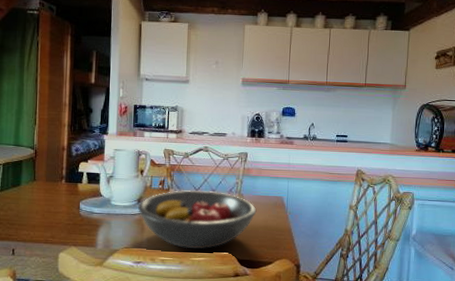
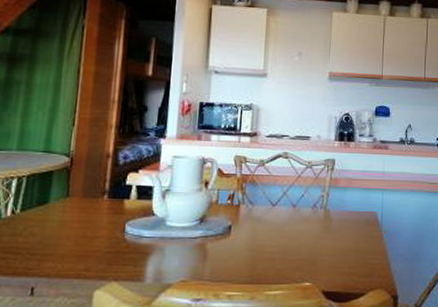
fruit bowl: present [138,190,257,250] -> none [200,206,346,280]

